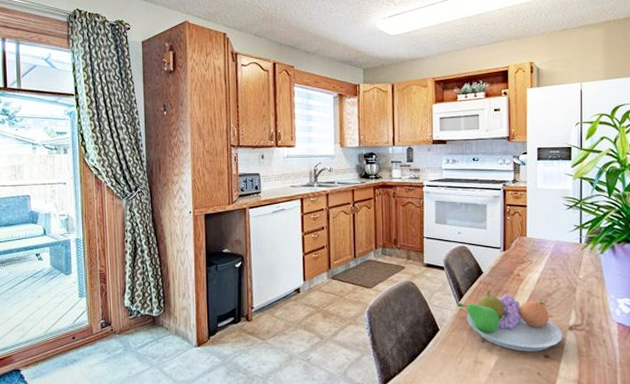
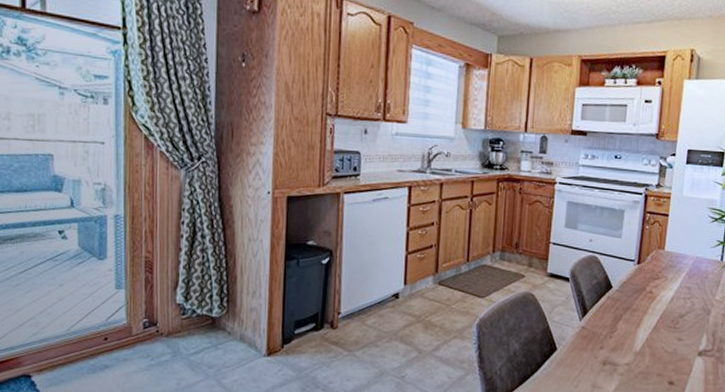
fruit bowl: present [457,289,563,352] -> none [580,306,691,378]

